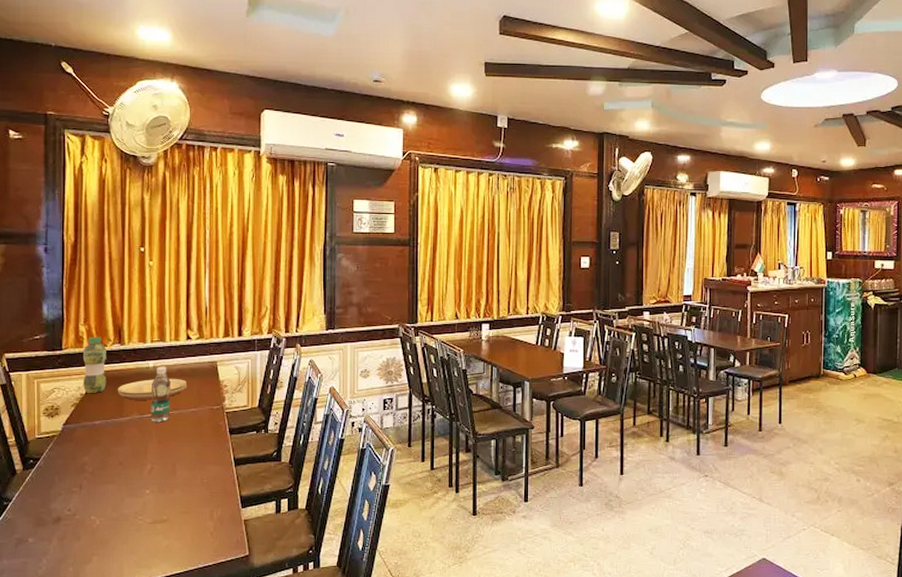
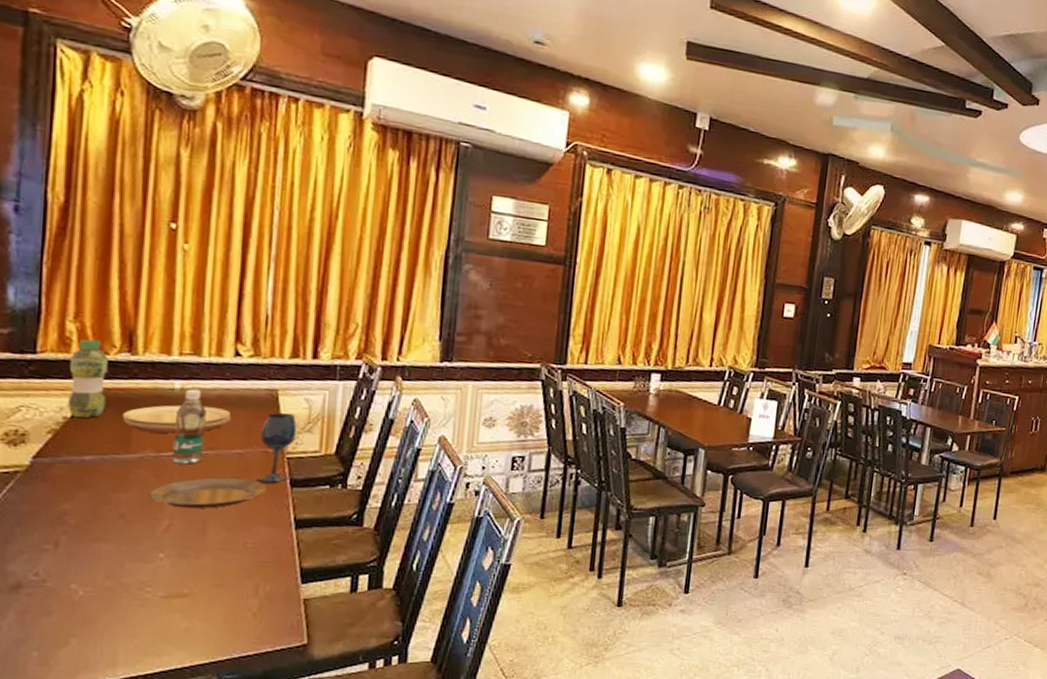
plate: none [137,431,215,455] -> present [149,477,268,509]
wineglass: none [208,379,231,432] -> present [258,413,298,483]

